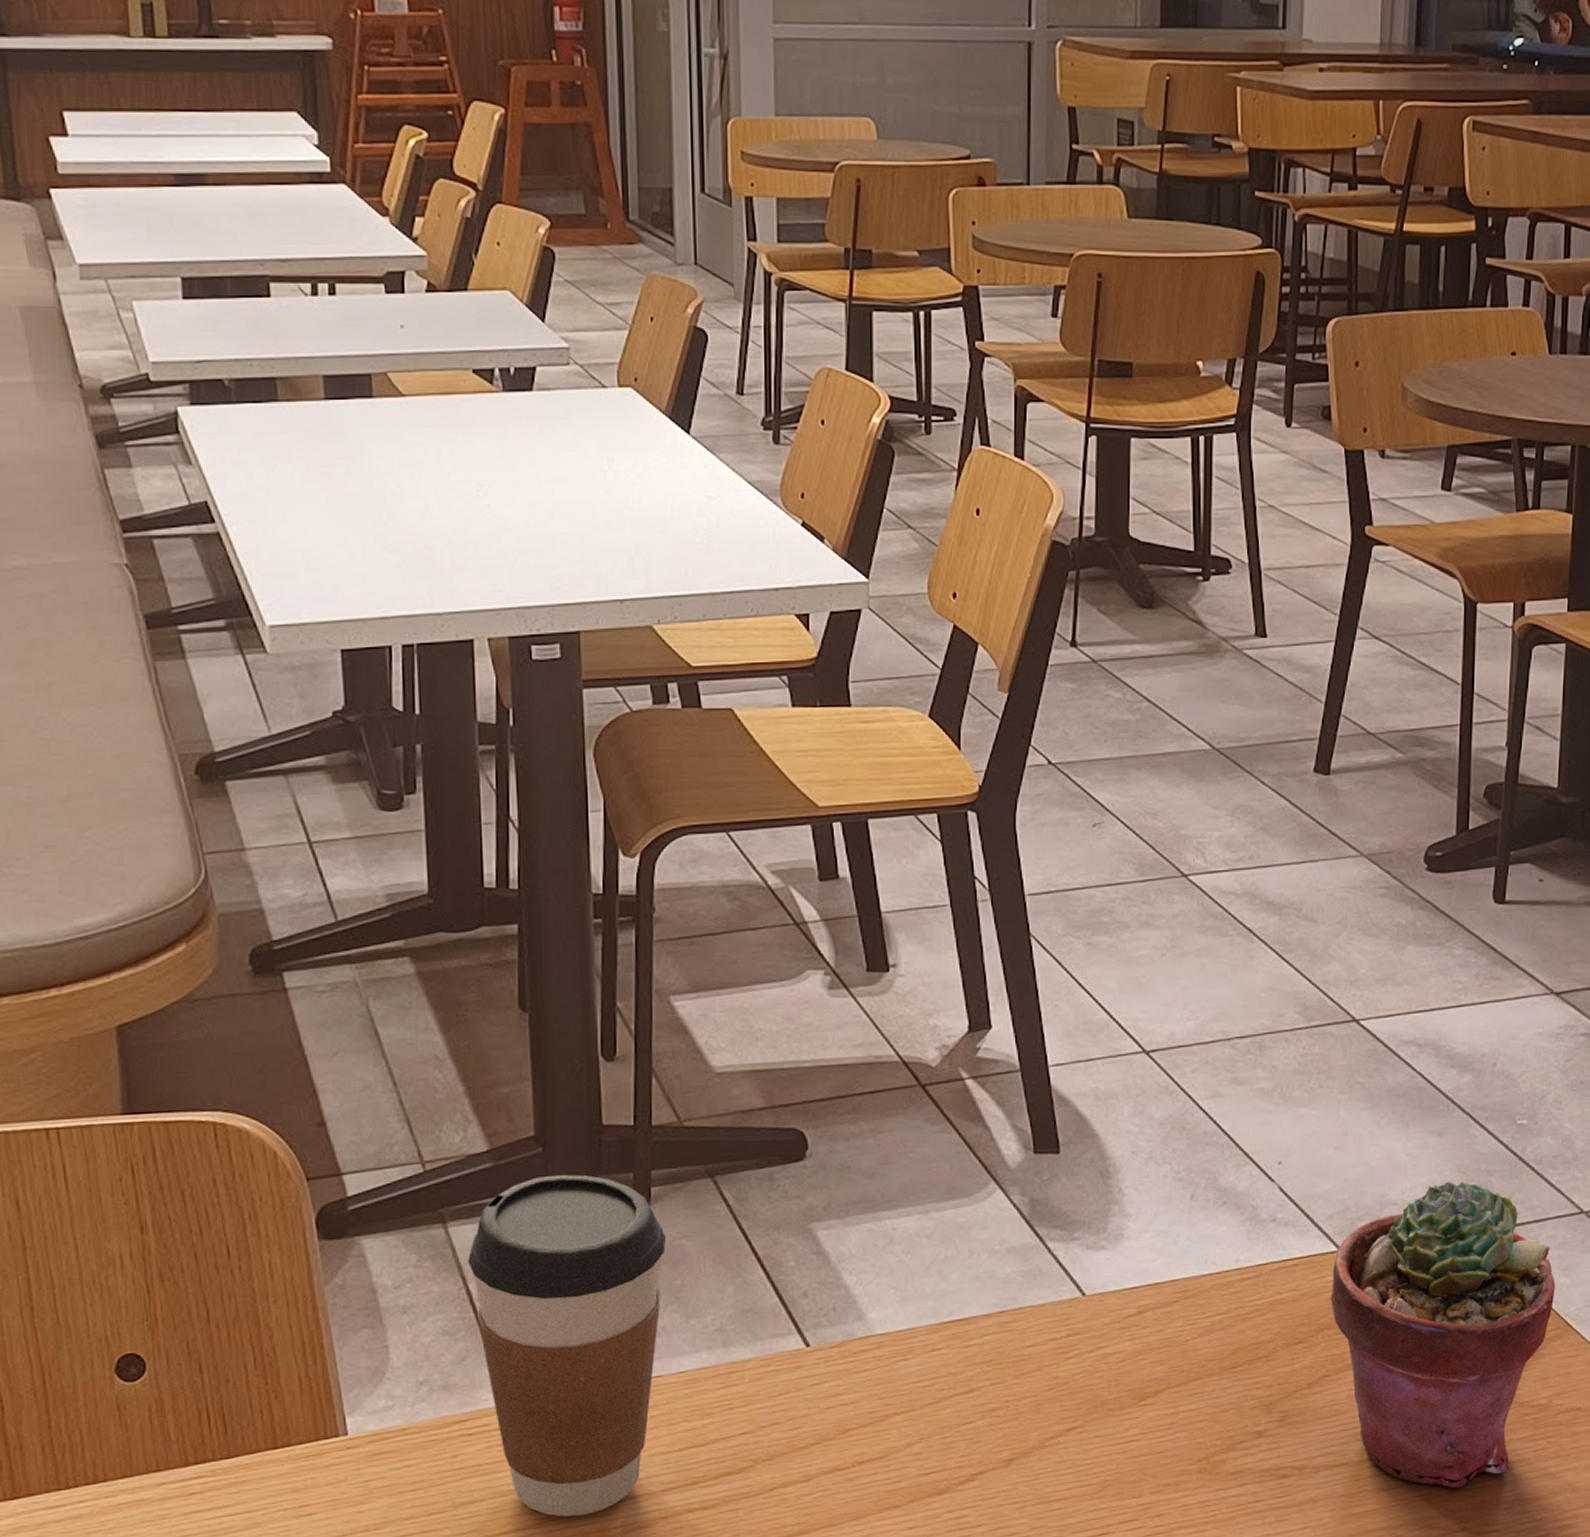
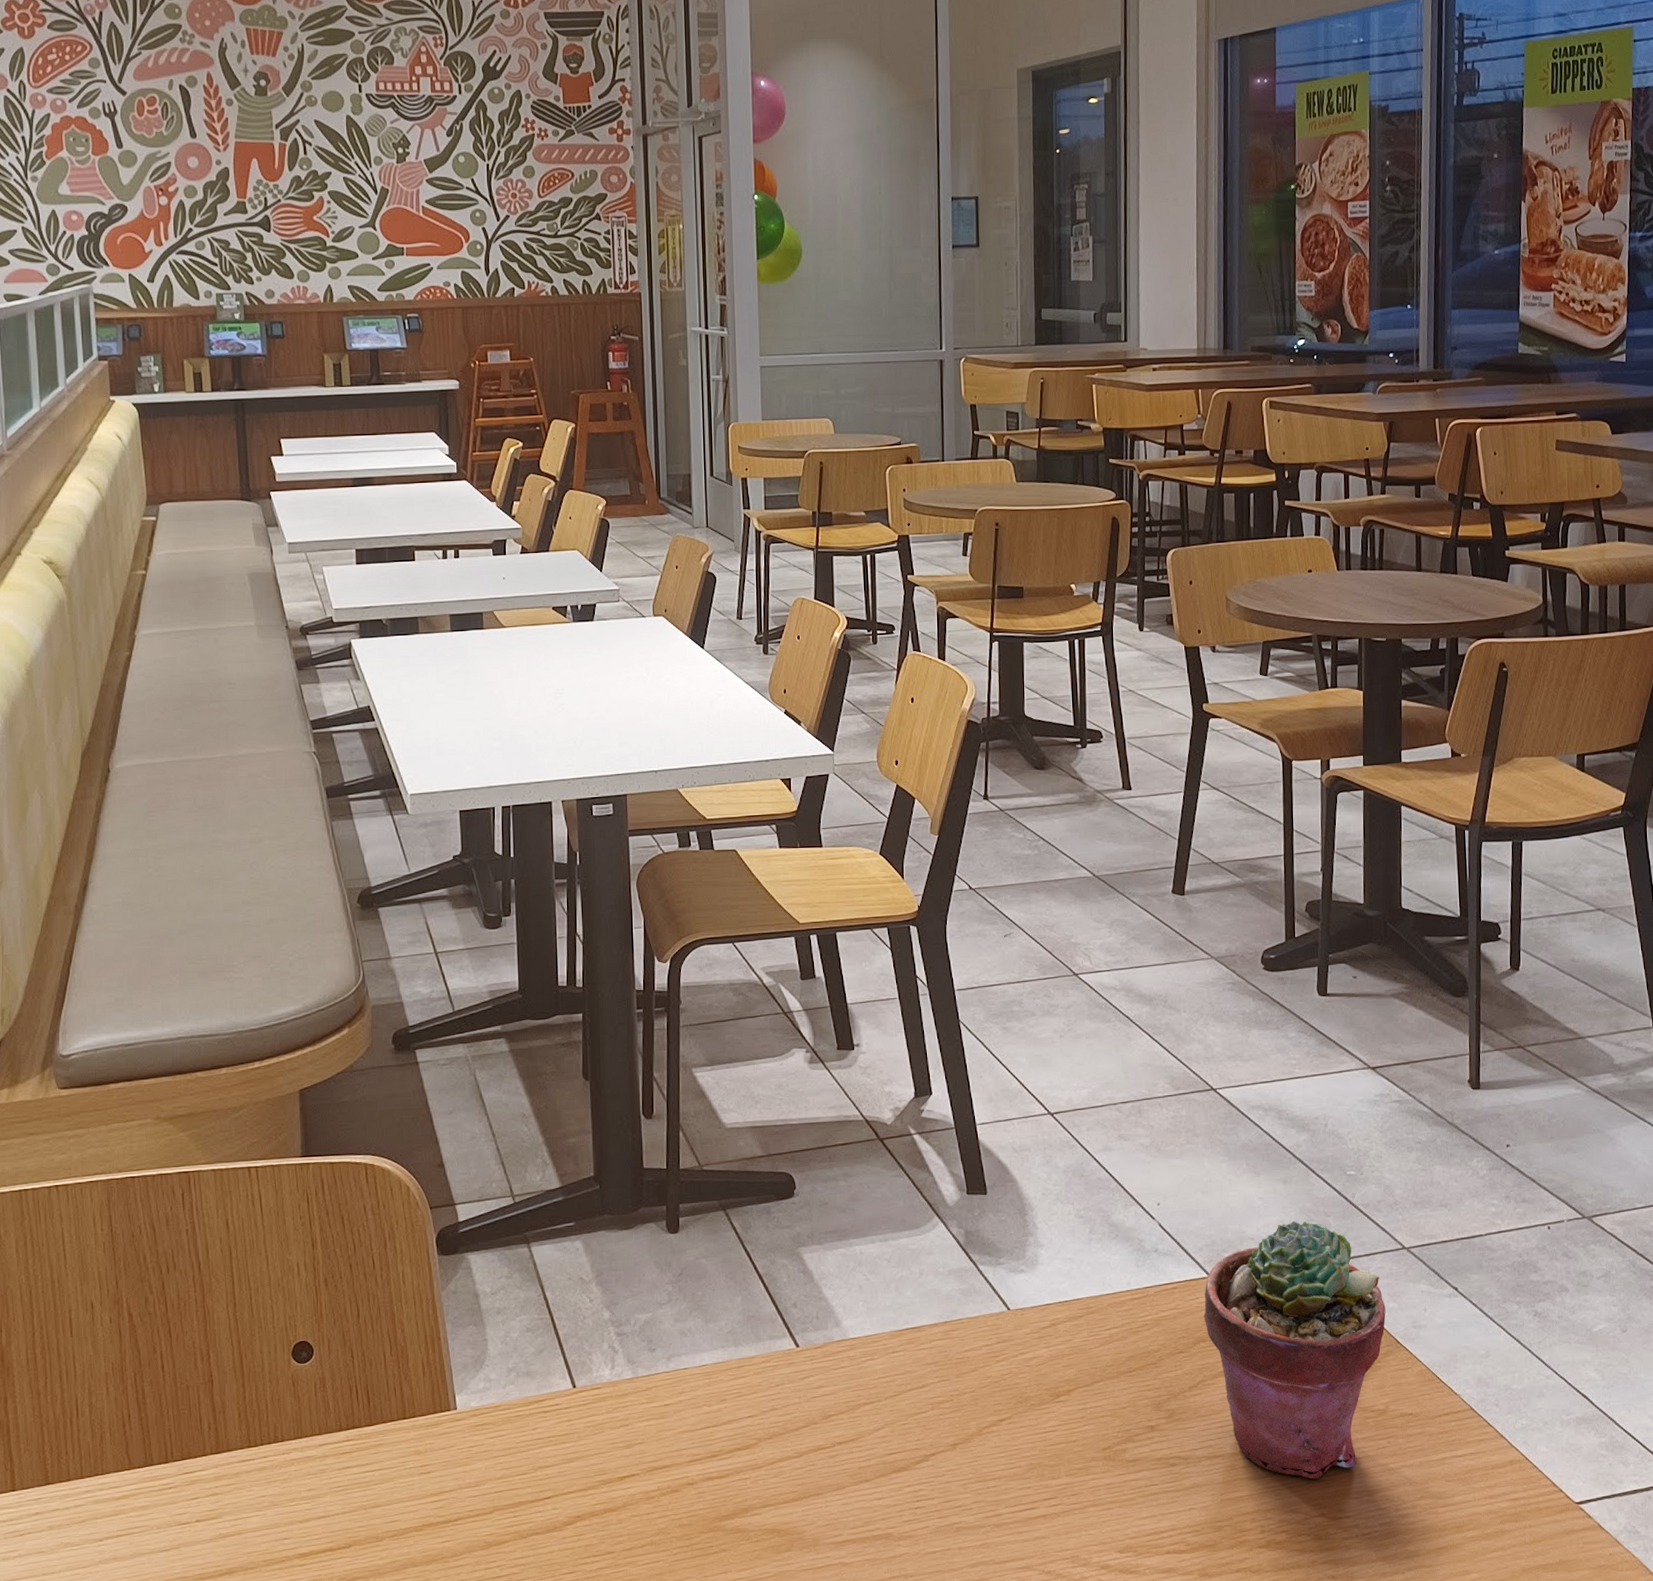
coffee cup: present [468,1174,666,1517] -> none [545,1206,690,1481]

